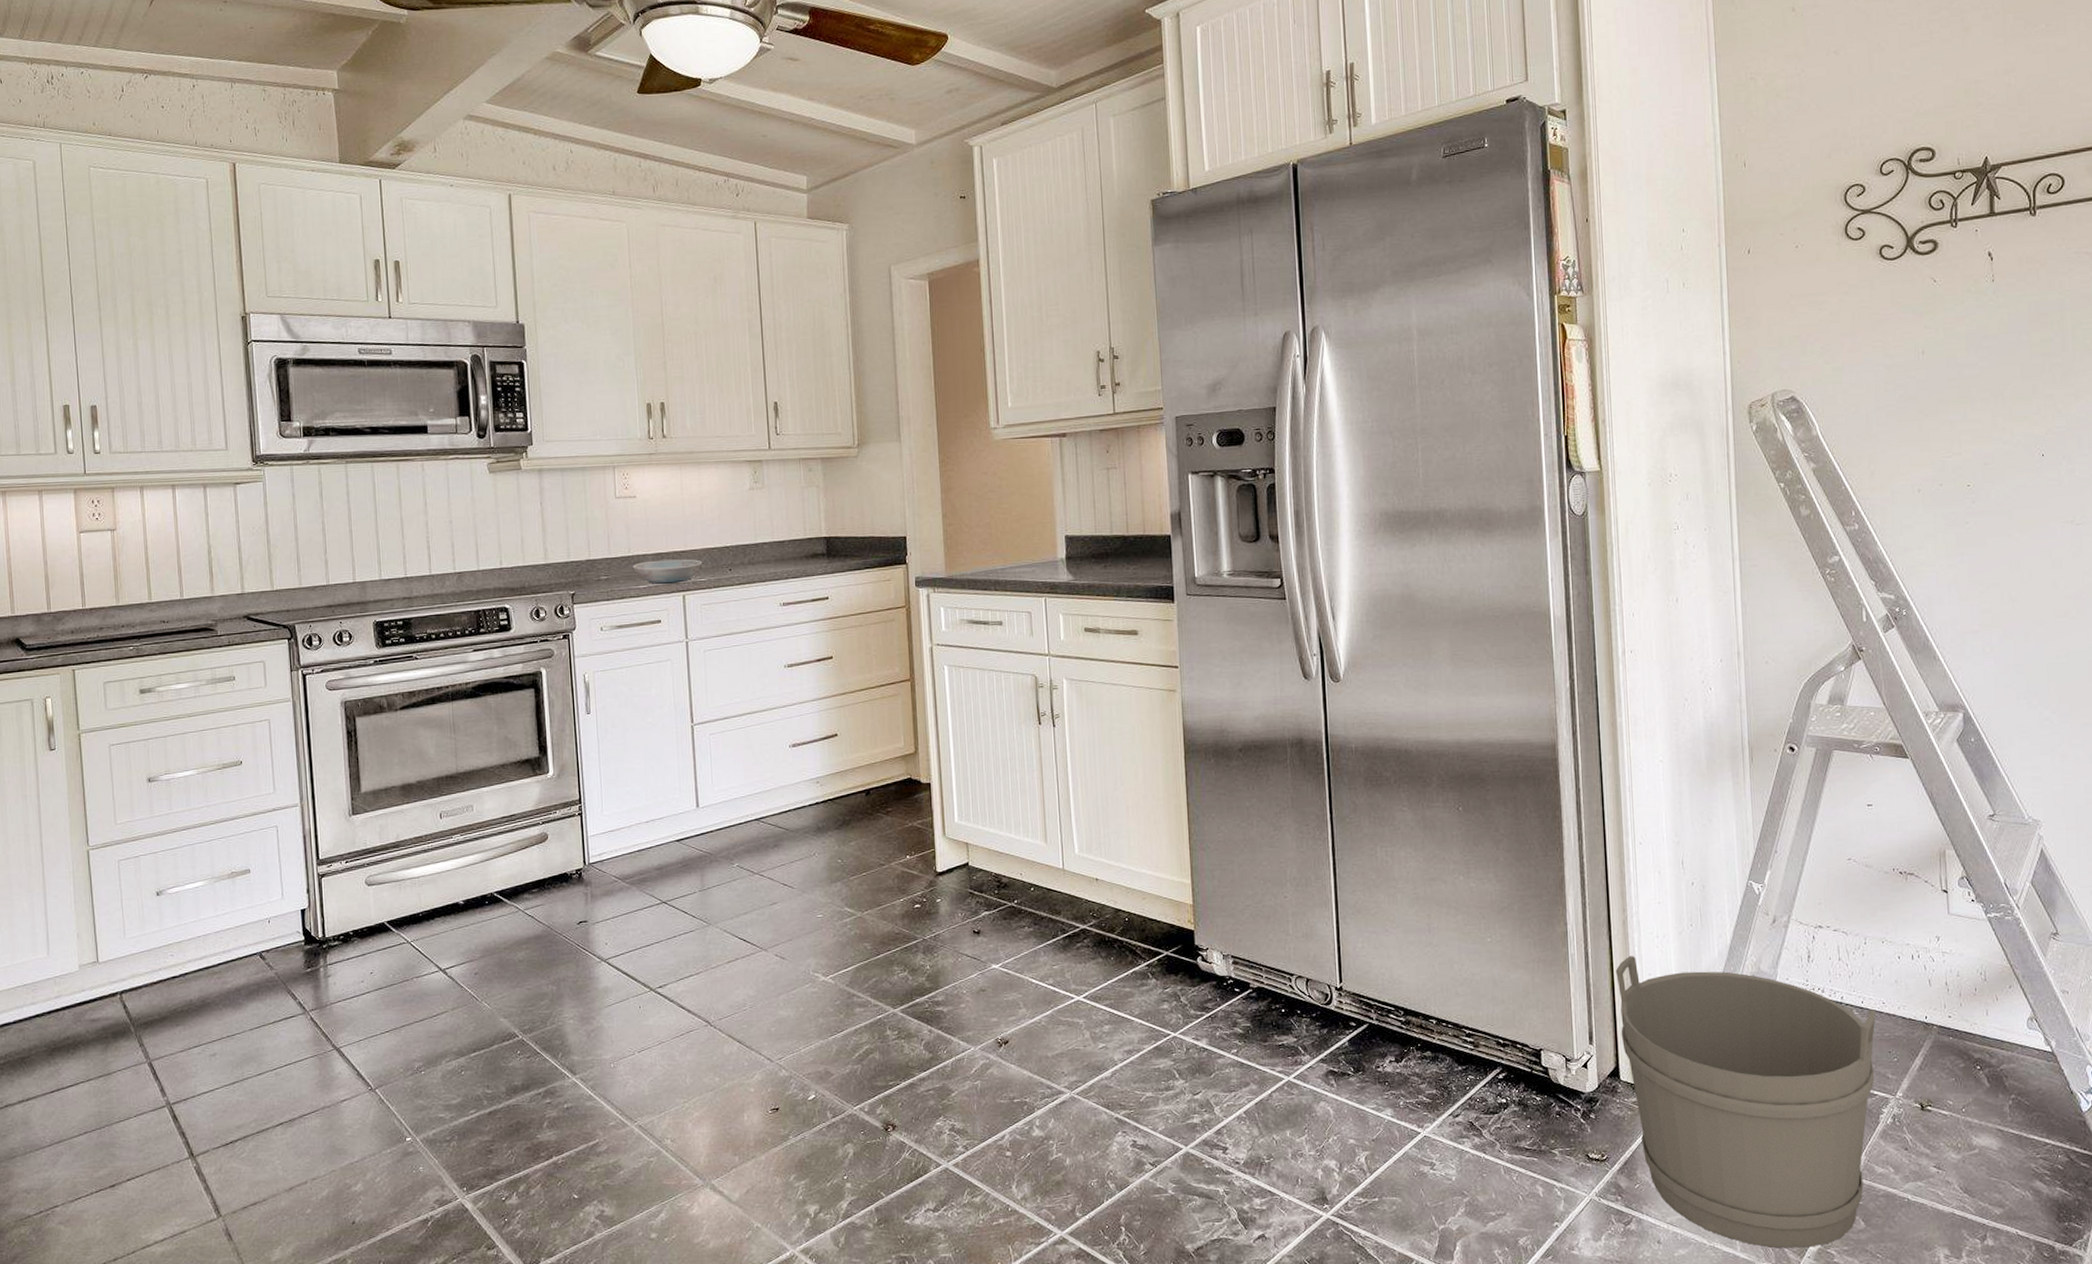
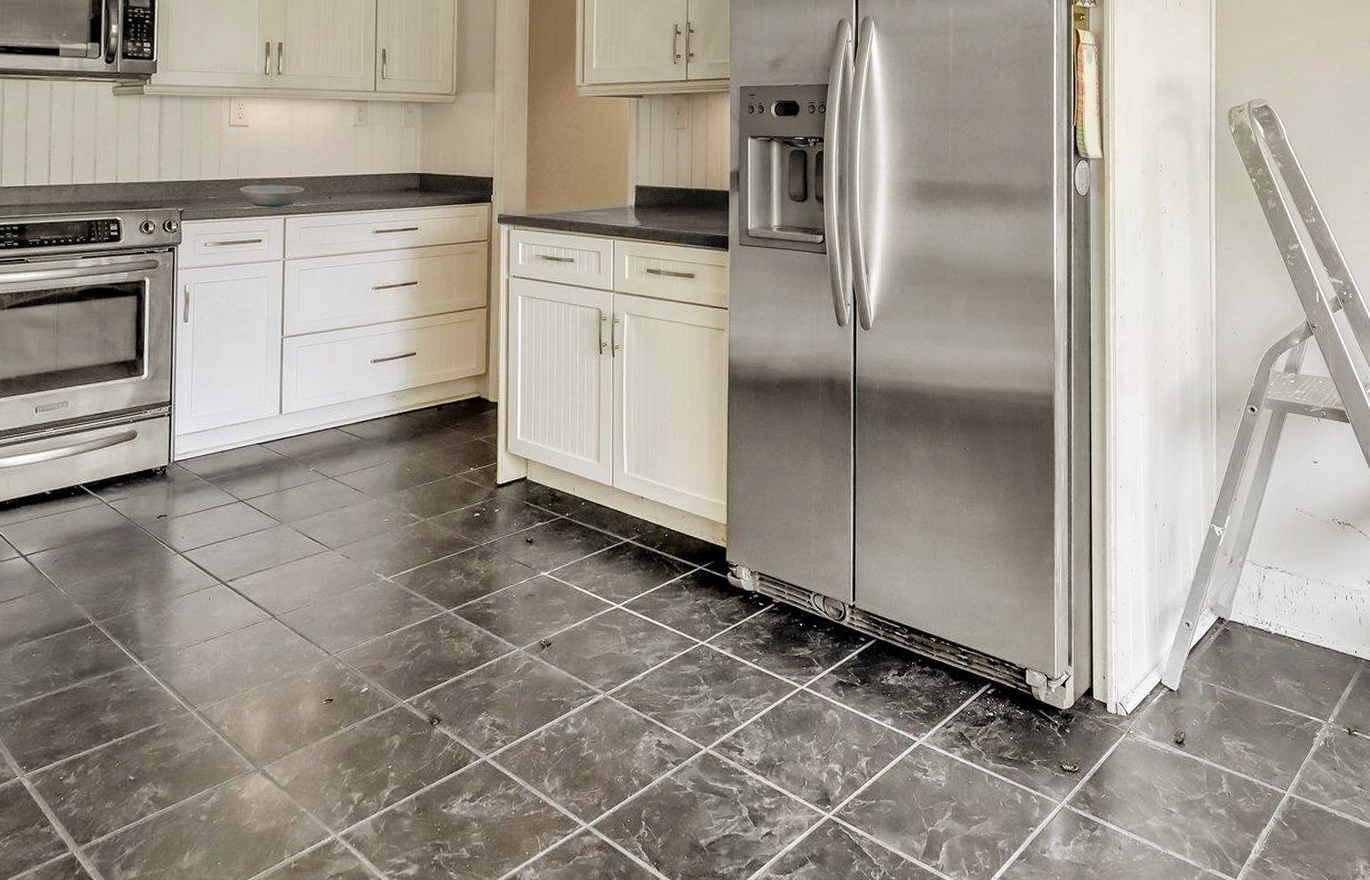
bucket: present [1615,956,1876,1248] -> none [1093,587,1314,857]

